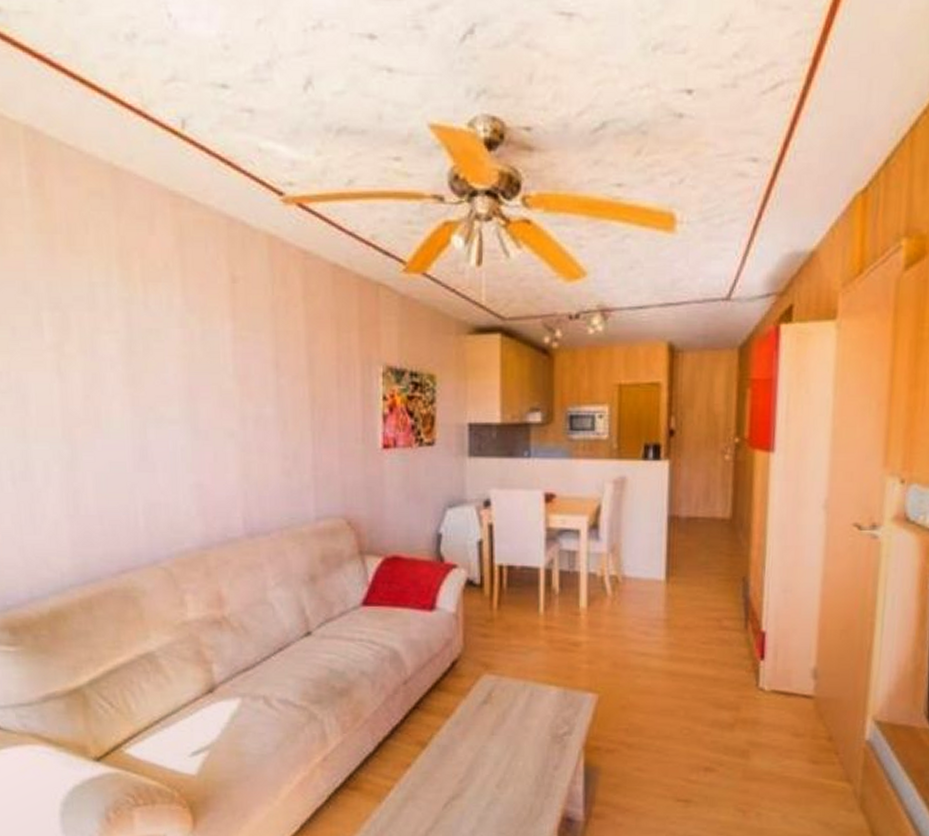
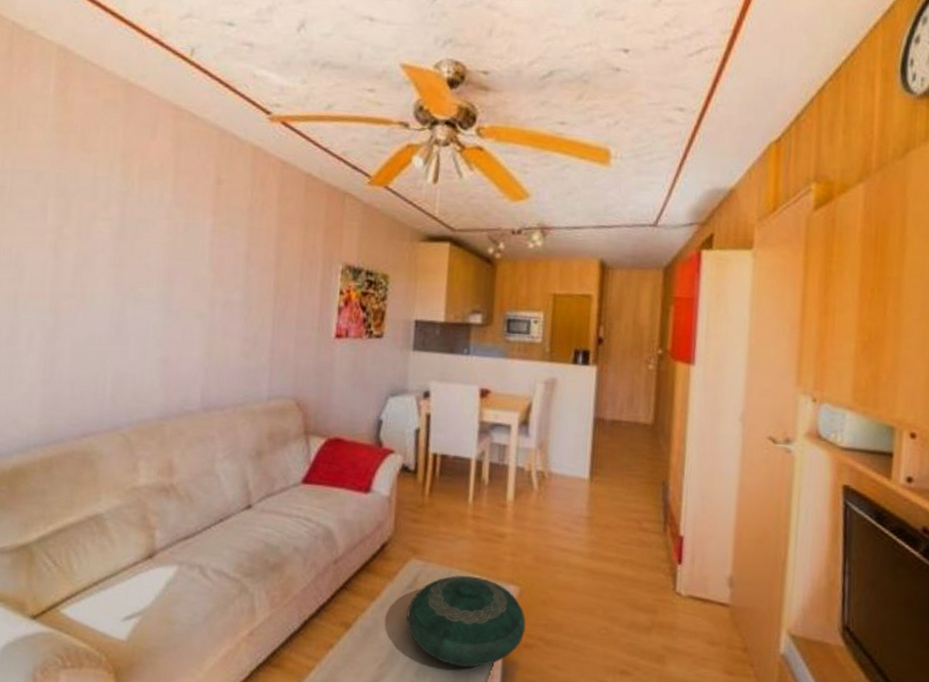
decorative bowl: none [483,686,606,776] -> present [406,575,526,668]

